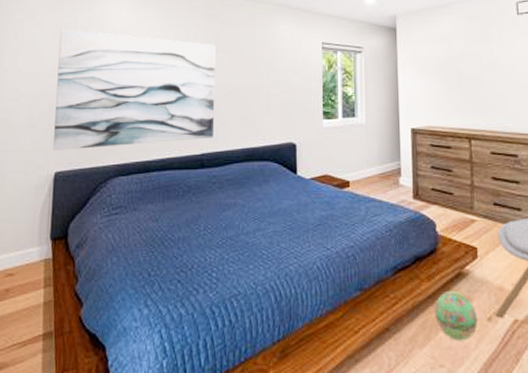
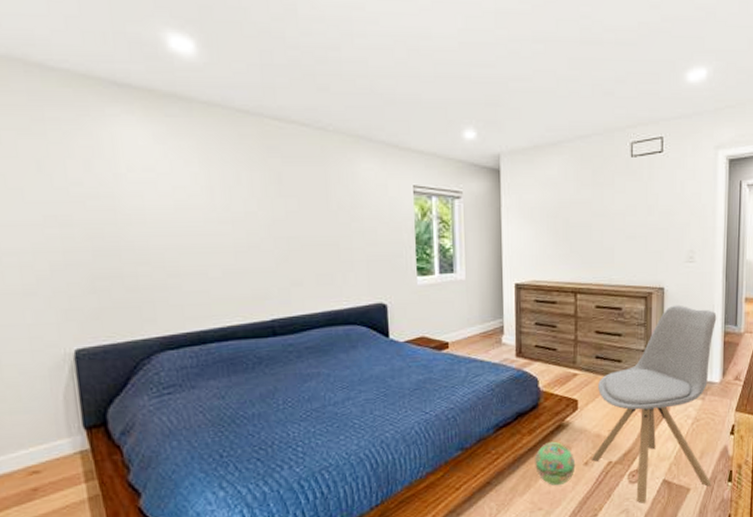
wall art: present [53,29,216,151] -> none [47,161,286,323]

